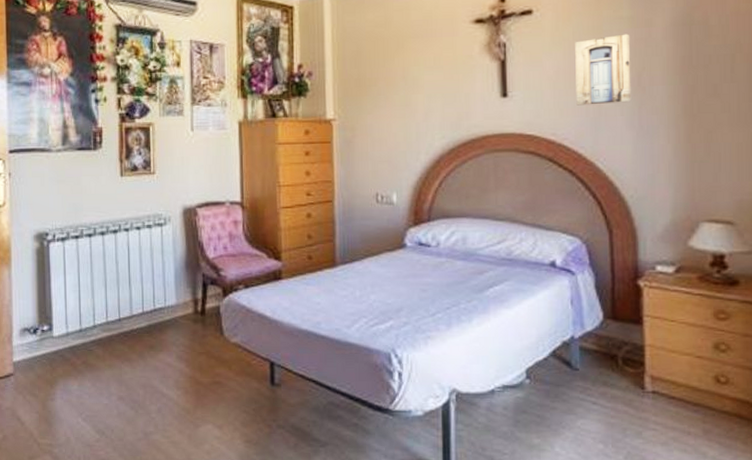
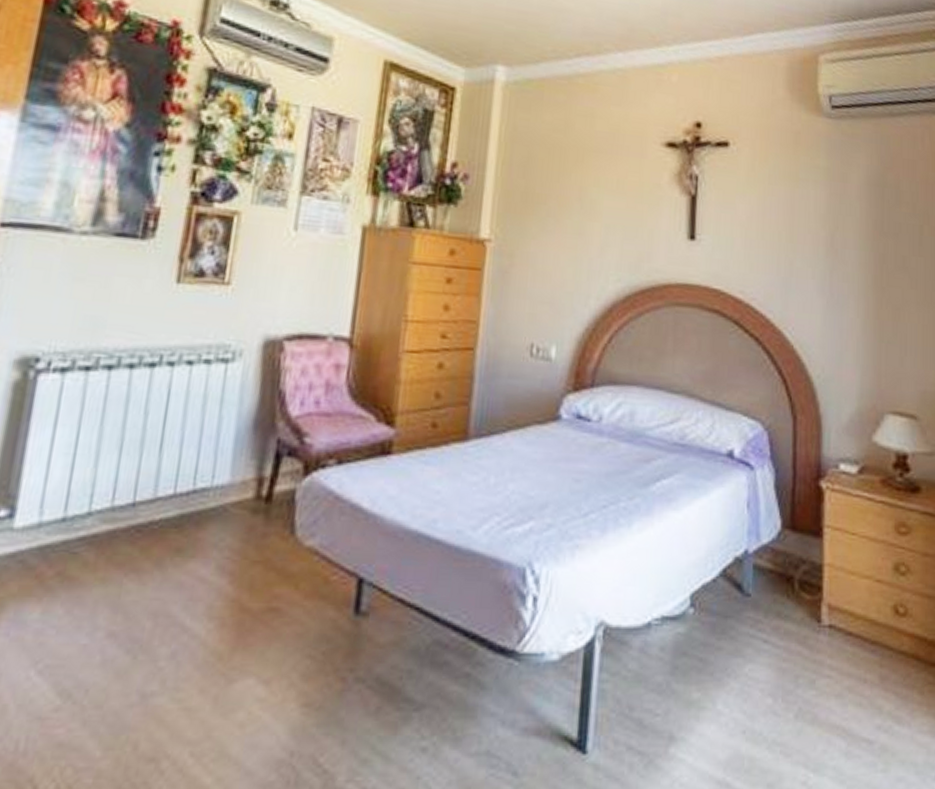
wall art: present [575,34,632,106] -> none [767,186,825,264]

